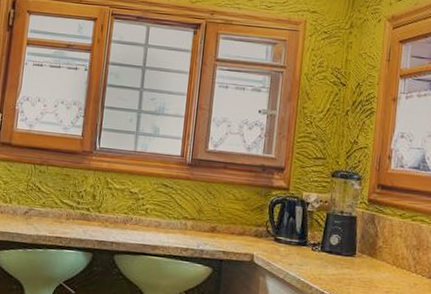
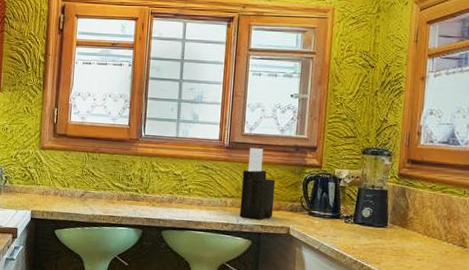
knife block: none [200,166,240,246] -> present [239,148,276,220]

